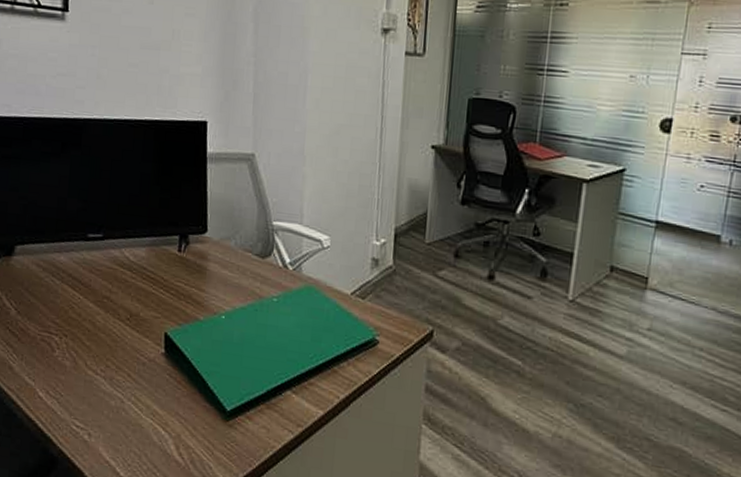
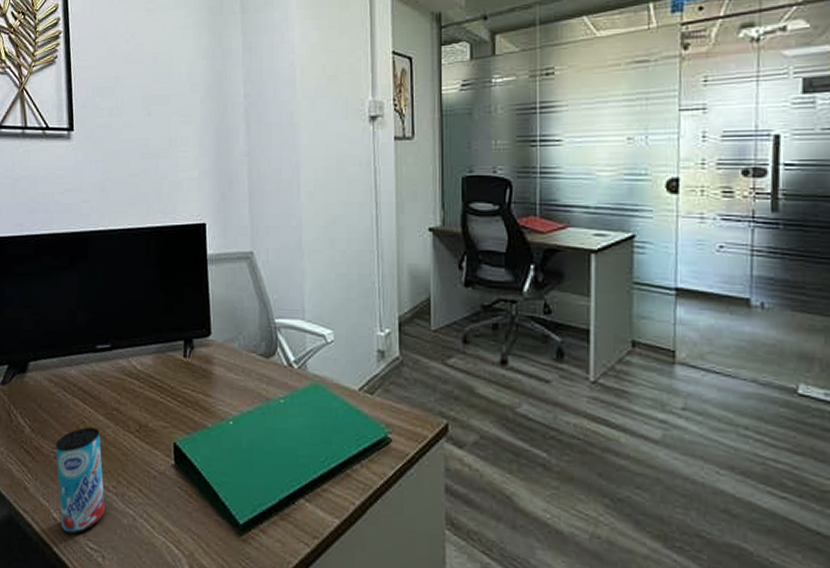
beverage can: none [42,312,93,413] -> present [55,427,105,535]

